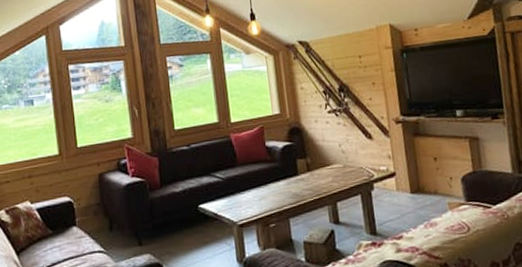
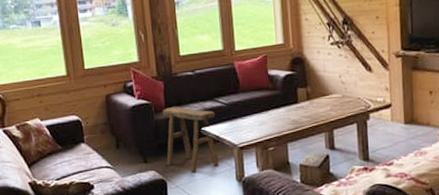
stool: none [158,183,218,254] -> present [163,106,219,172]

